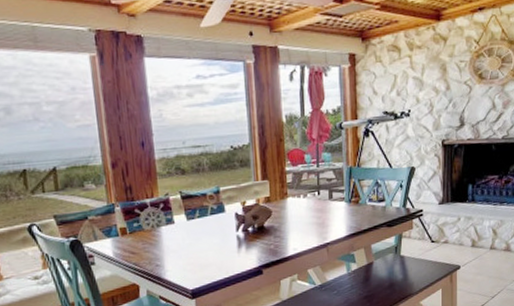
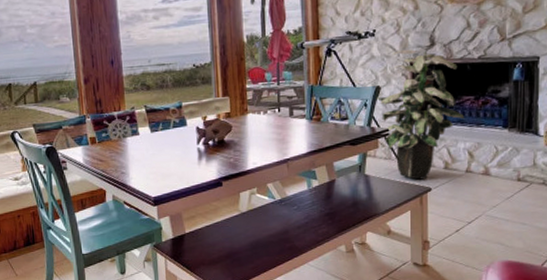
indoor plant: none [411,129,490,258] -> present [376,49,465,180]

